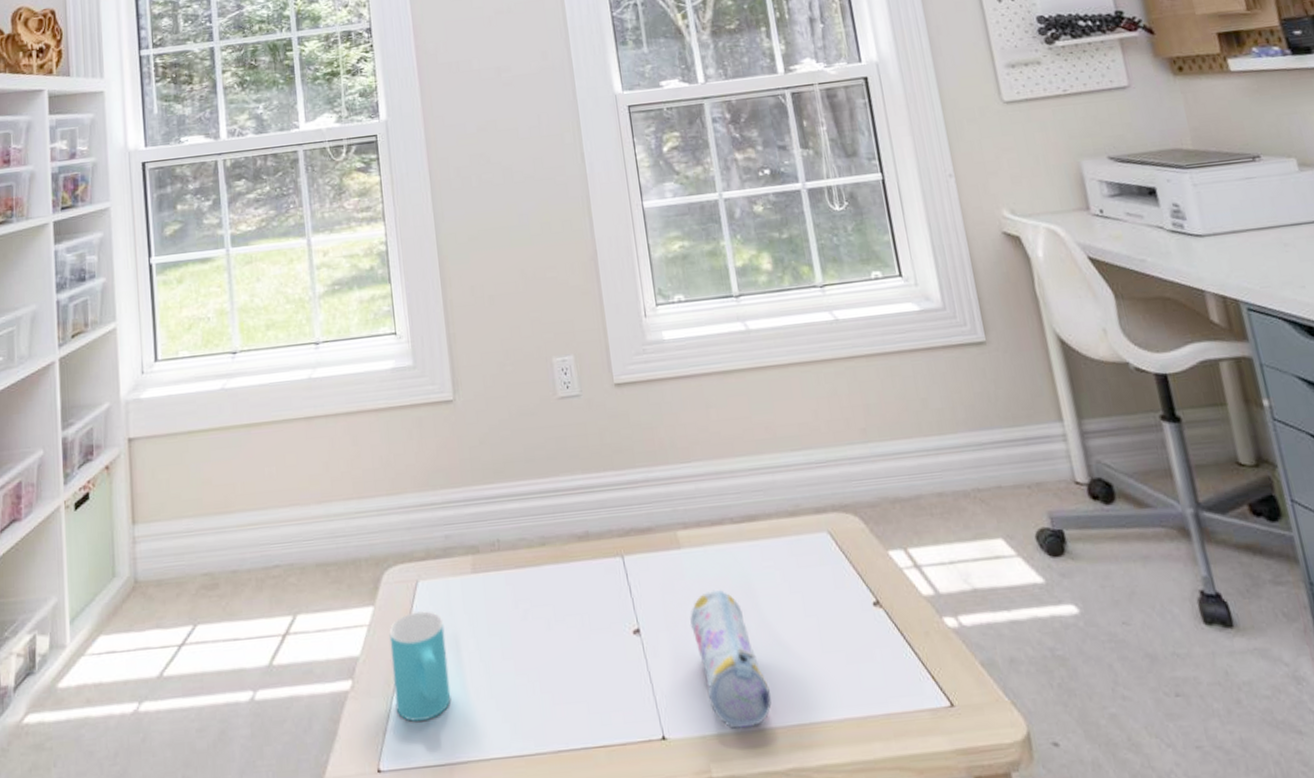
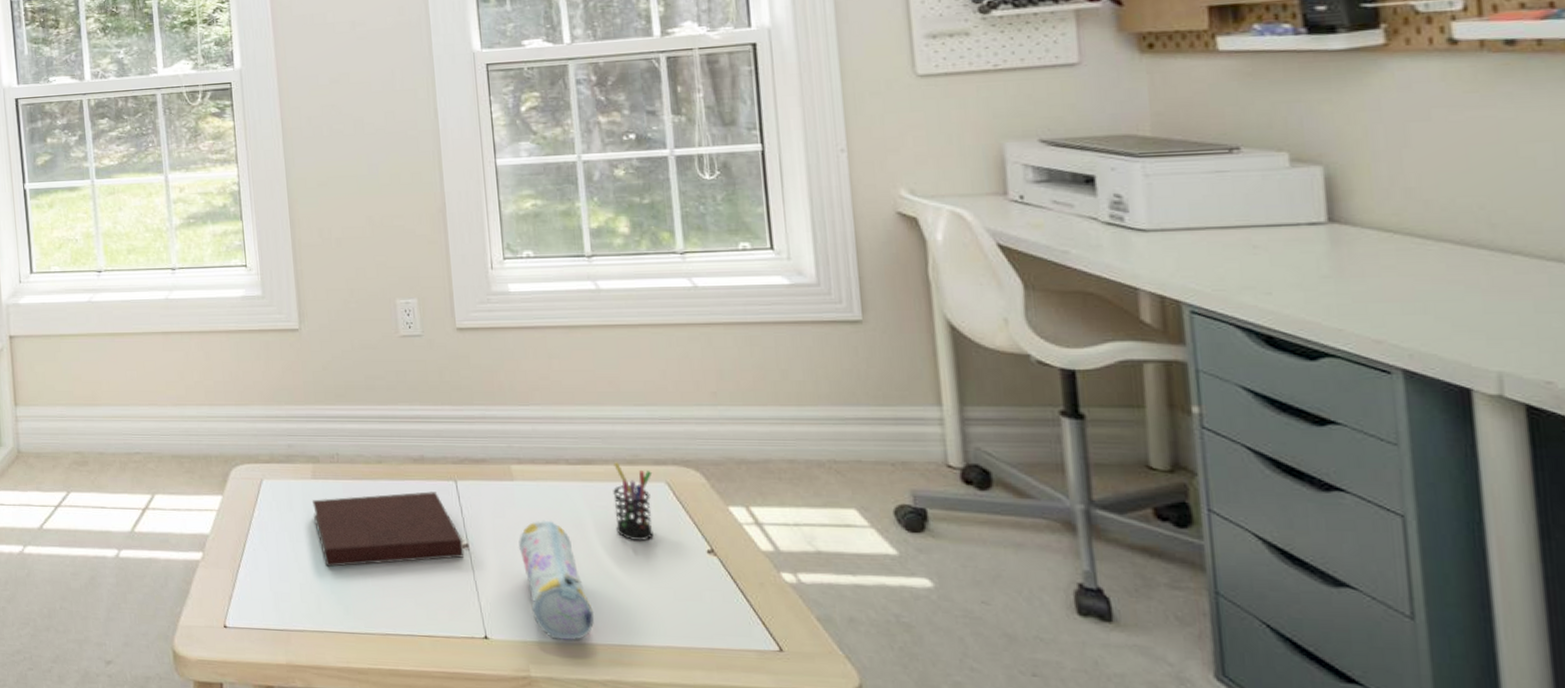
cup: present [389,610,451,722] -> none [236,504,290,593]
notebook: none [472,571,637,677] -> present [311,491,465,567]
pen holder: none [777,515,821,601] -> present [613,462,654,541]

